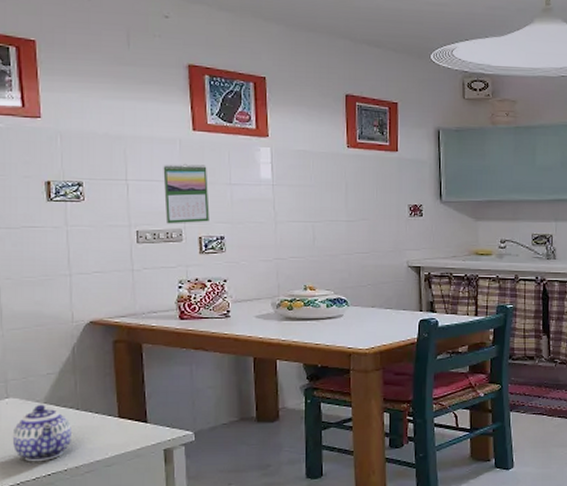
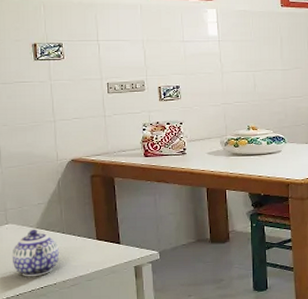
calendar: present [163,164,210,224] -> none [127,26,167,77]

